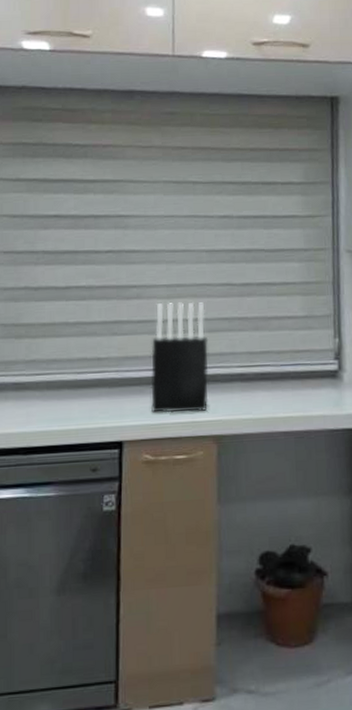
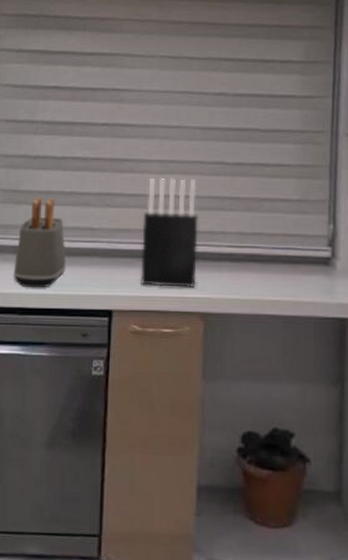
toaster: none [16,330,73,426] -> present [13,198,66,288]

